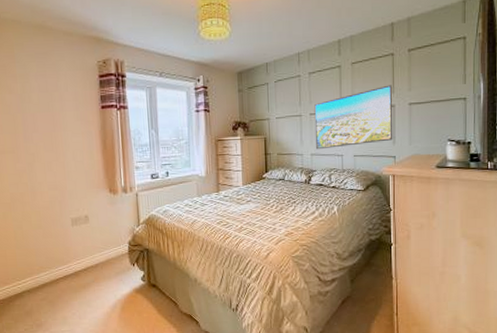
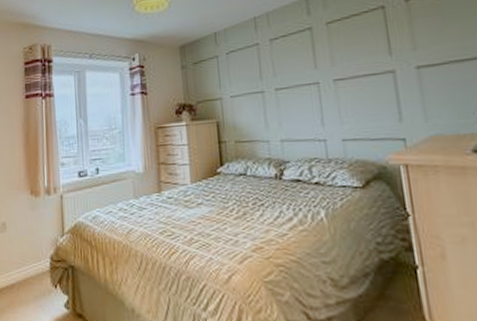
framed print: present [314,85,393,150] -> none [280,45,399,134]

